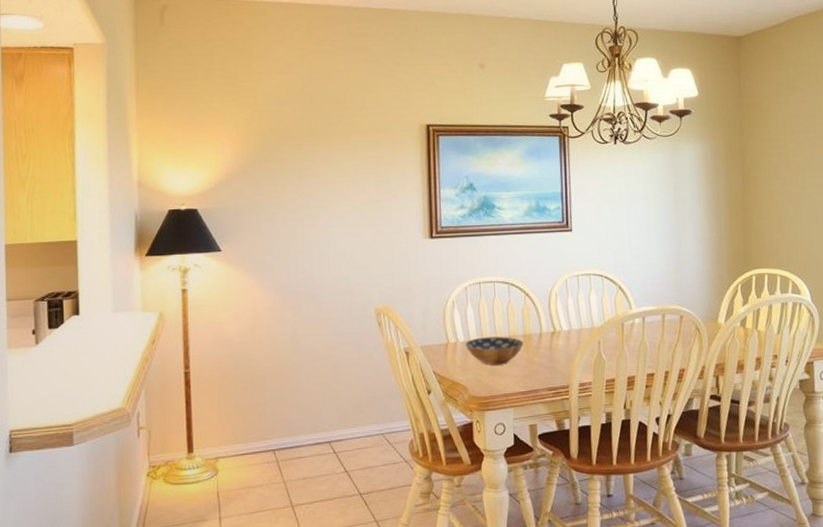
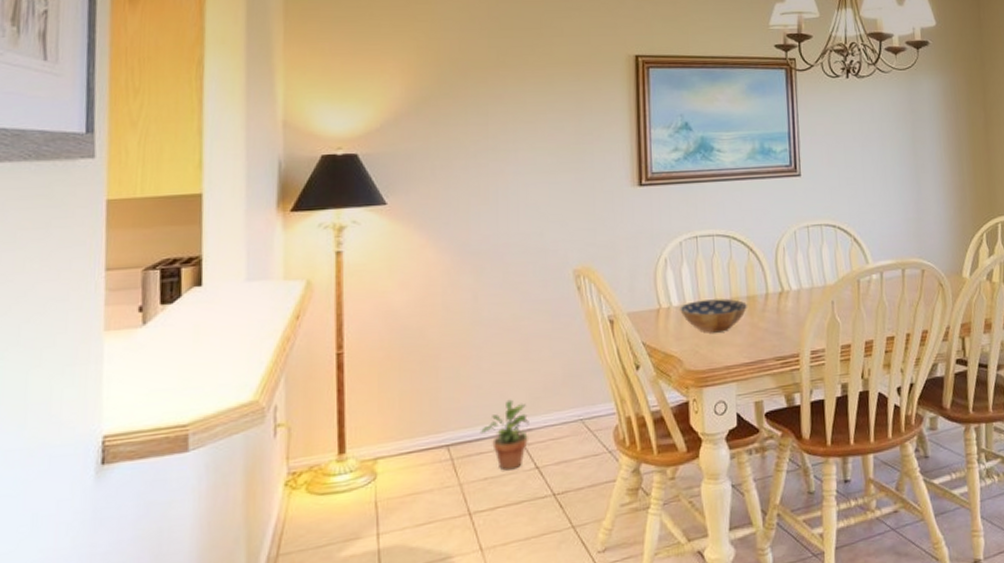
potted plant: none [299,414,340,473] -> present [480,399,529,471]

